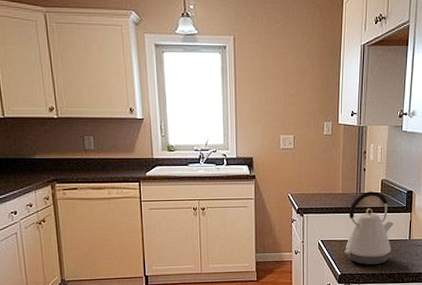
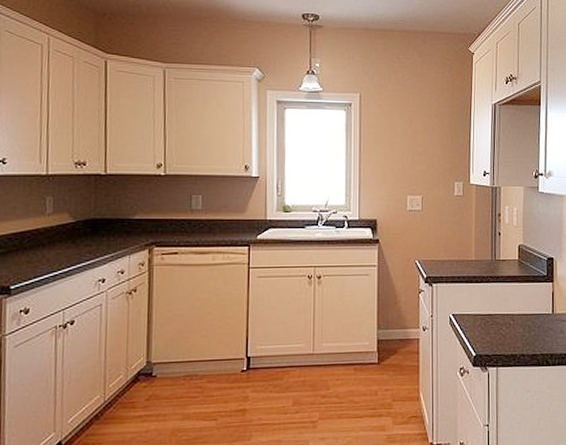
kettle: present [345,191,394,265] -> none [480,258,534,345]

